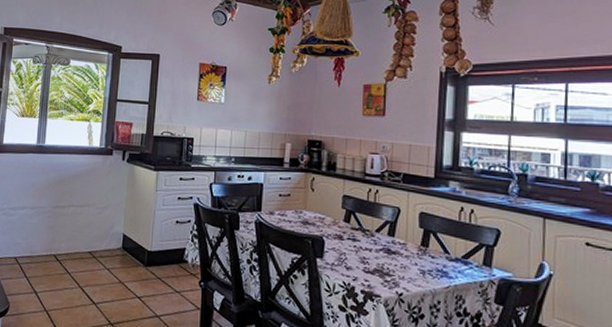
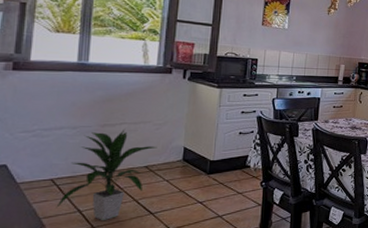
indoor plant: none [18,211,100,306] -> present [56,129,157,221]

